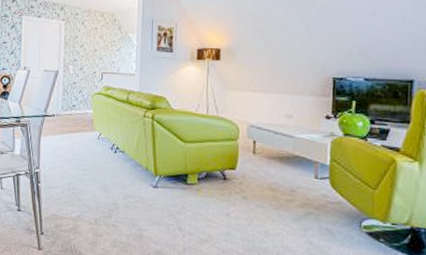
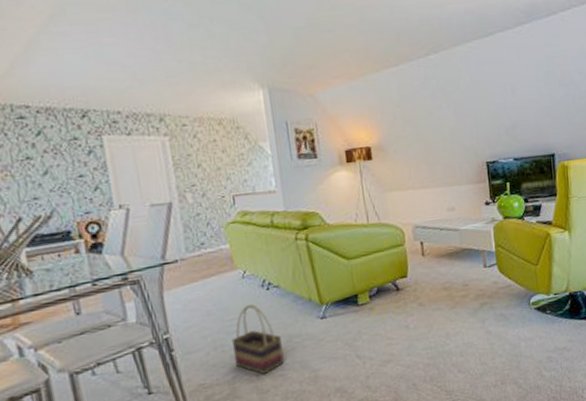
basket: none [80,160,120,220] -> present [231,304,284,374]

